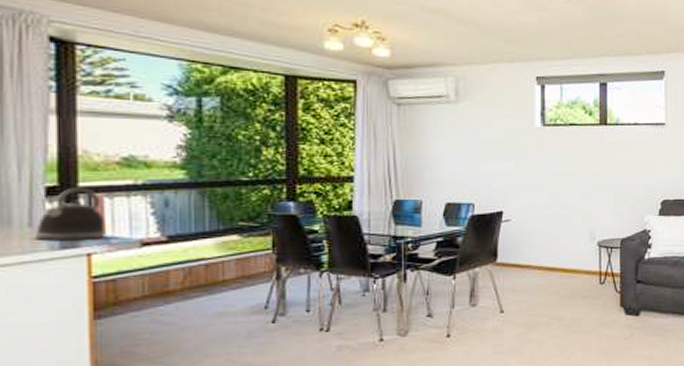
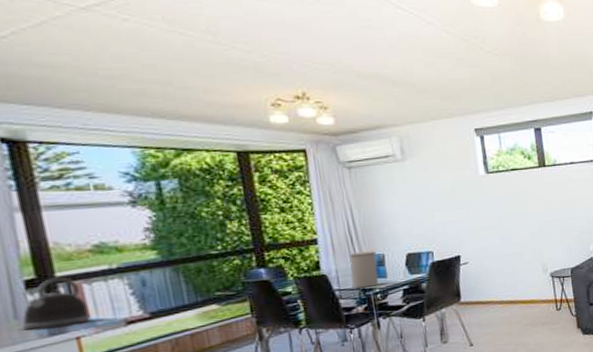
canister: none [383,196,414,235] -> present [349,250,379,289]

